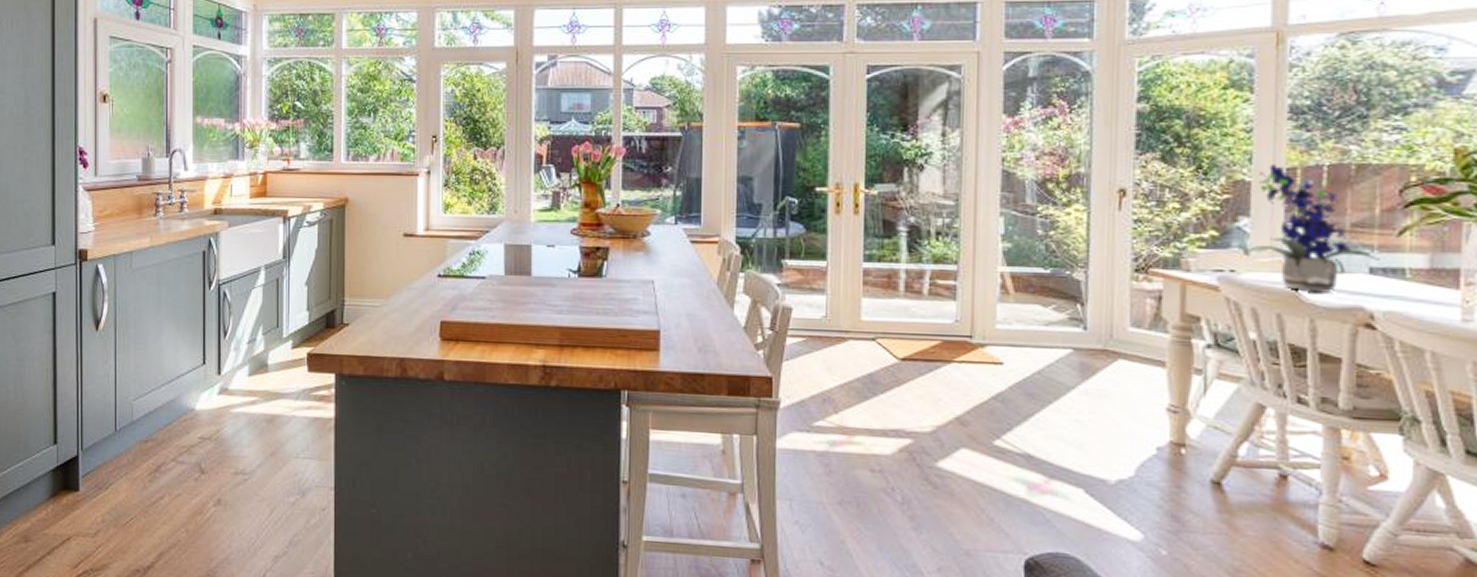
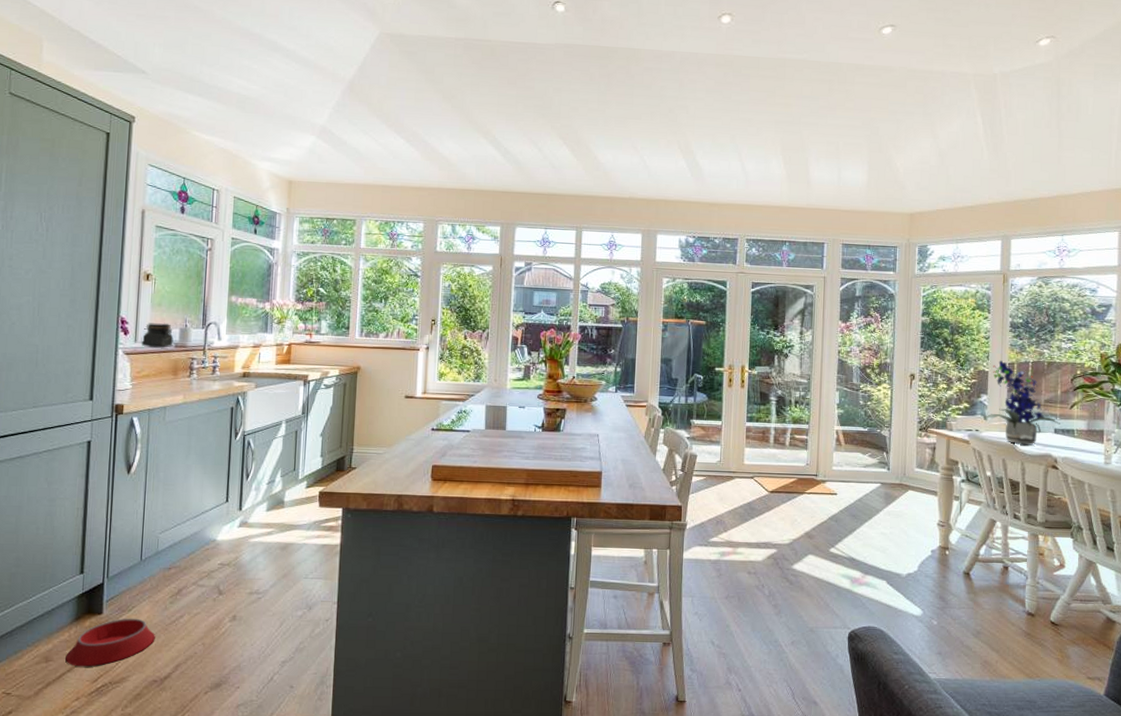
pet bowl: none [45,496,135,550] -> present [65,618,155,667]
jar: none [101,152,136,182] -> present [141,323,174,348]

